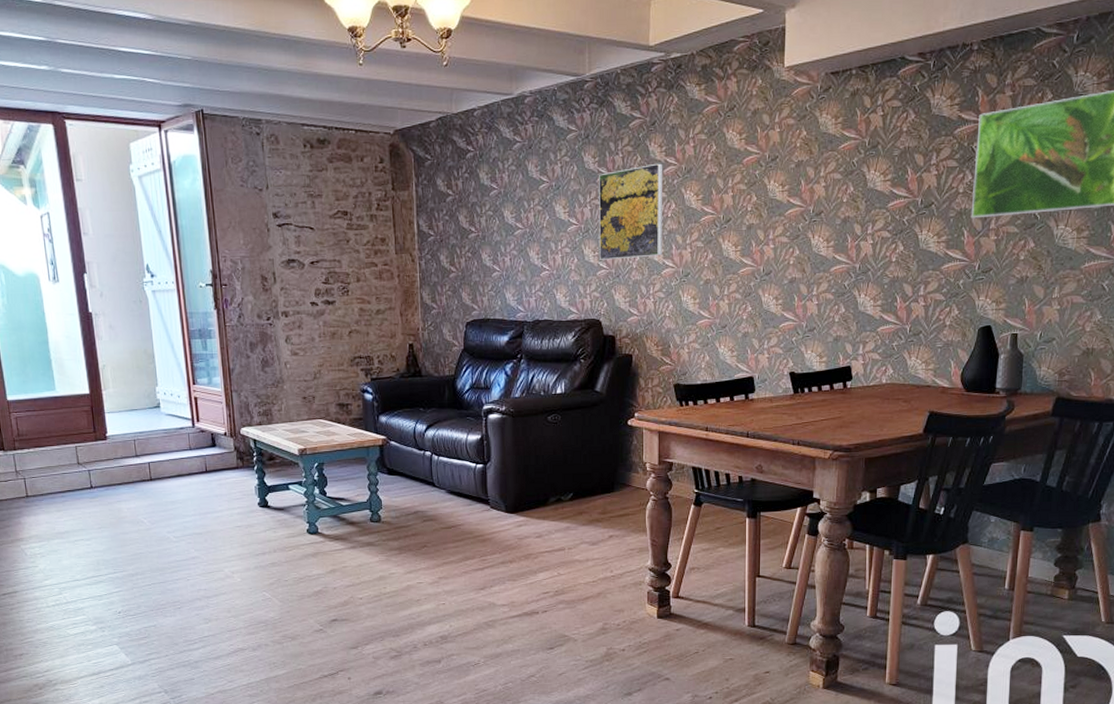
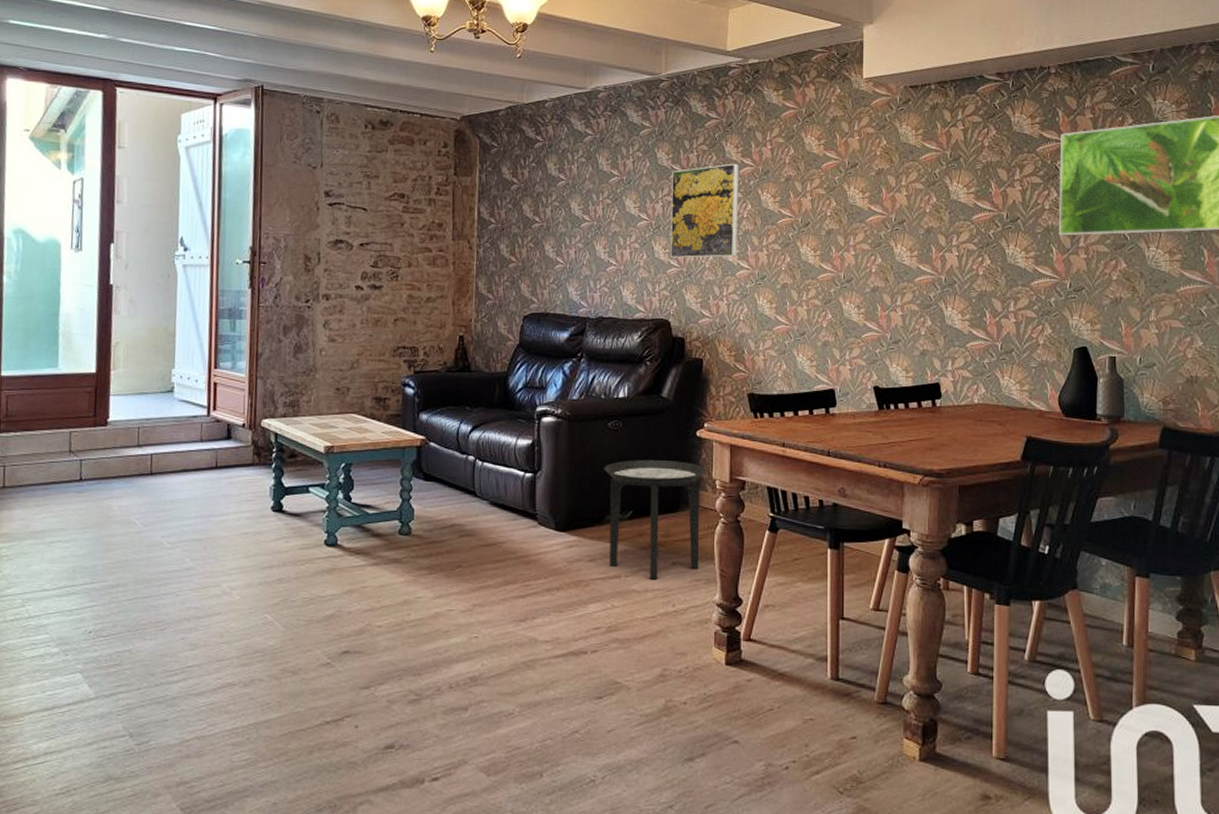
side table: none [546,448,637,551] -> present [604,460,706,580]

